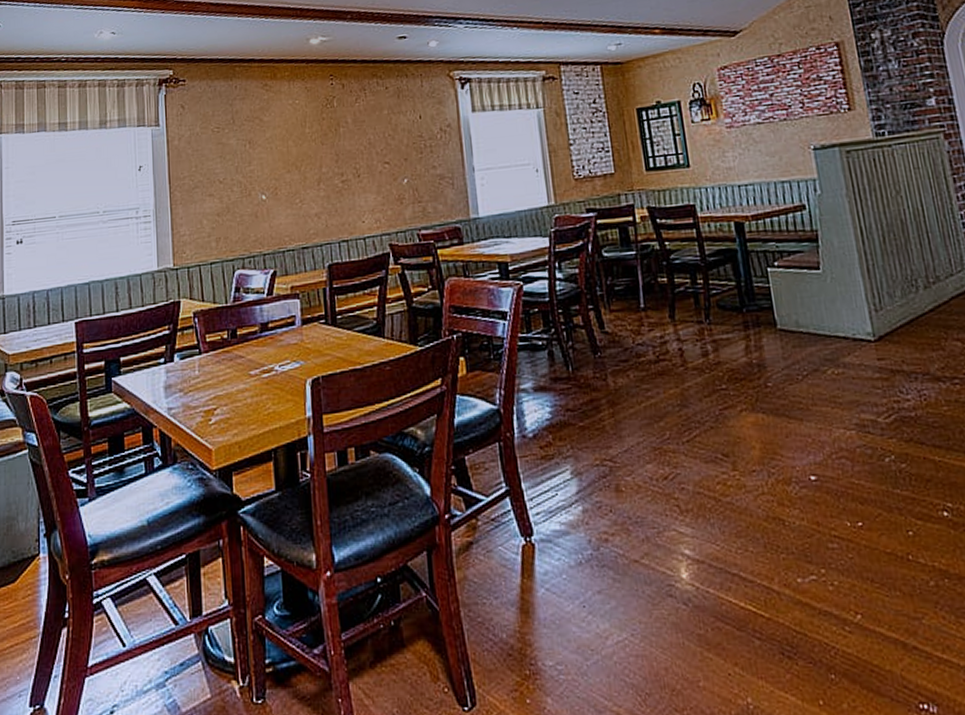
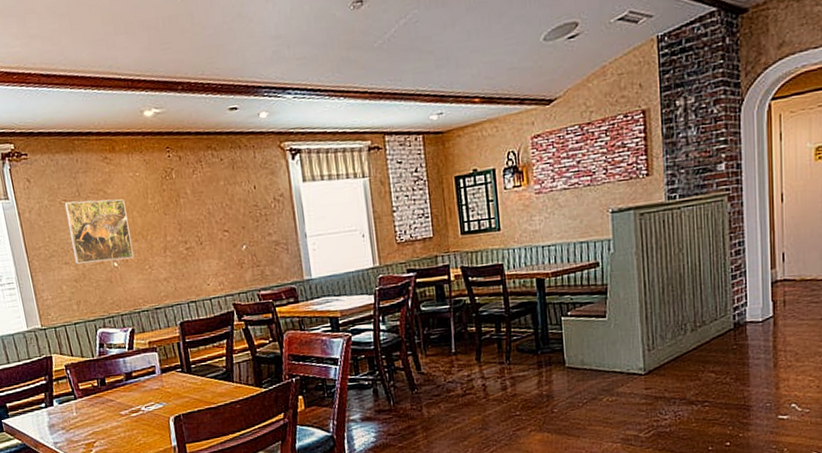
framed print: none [216,127,284,196] -> present [64,199,134,264]

